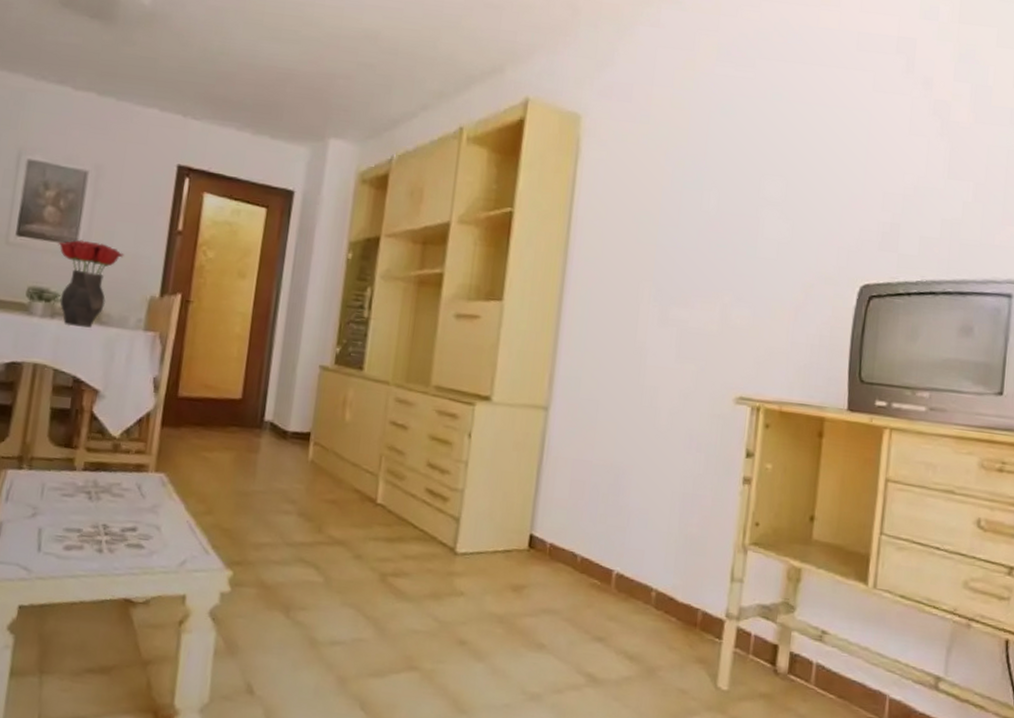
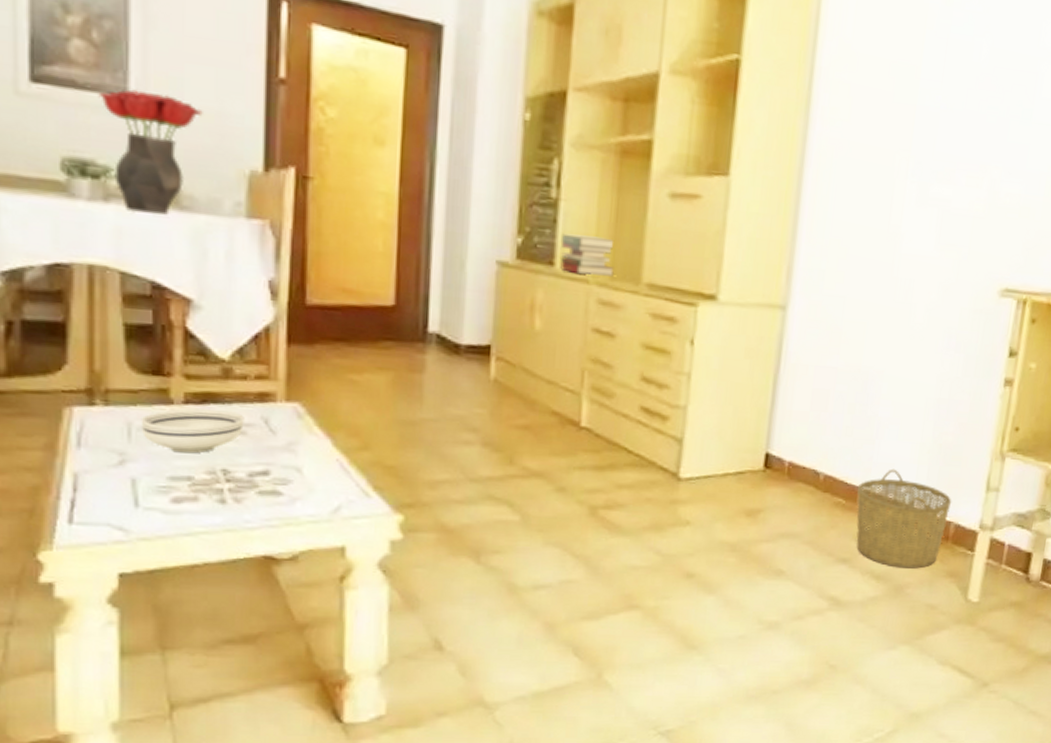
bowl: none [51,475,124,511] -> present [141,409,244,454]
books: none [368,345,410,380] -> present [560,233,614,277]
basket: none [610,555,699,652] -> present [856,468,952,569]

